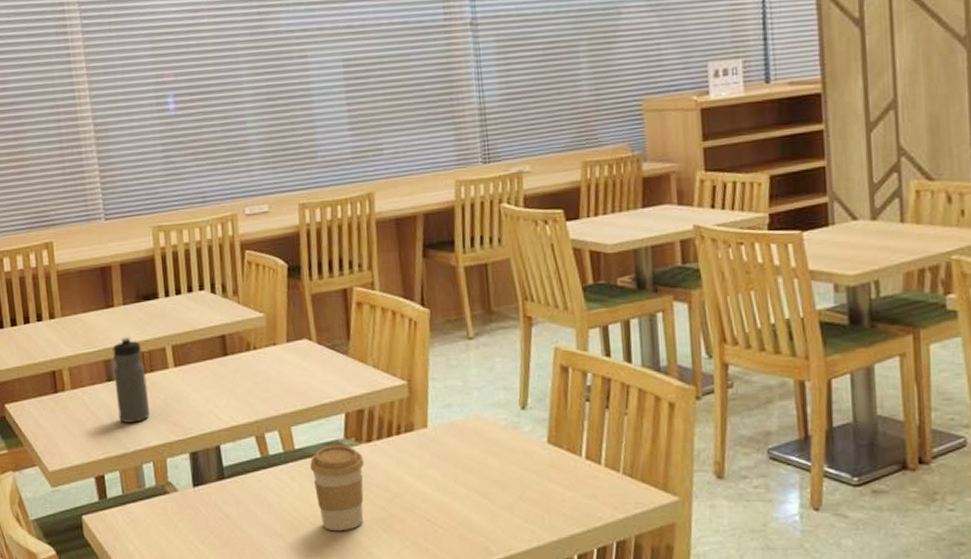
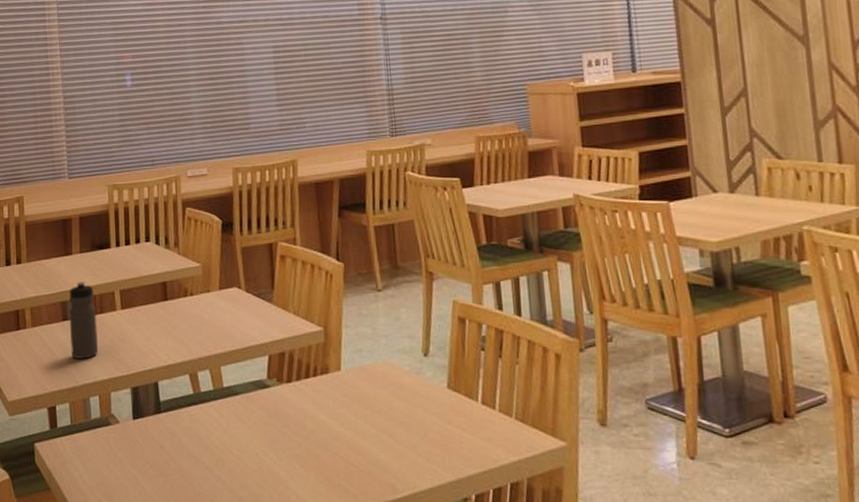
coffee cup: present [310,445,364,532] -> none [236,384,284,466]

